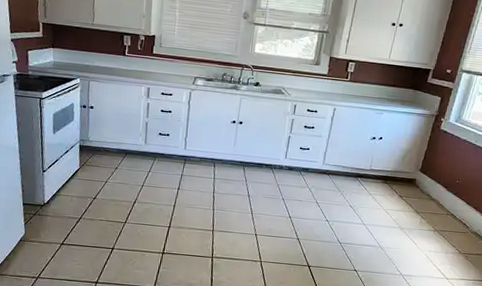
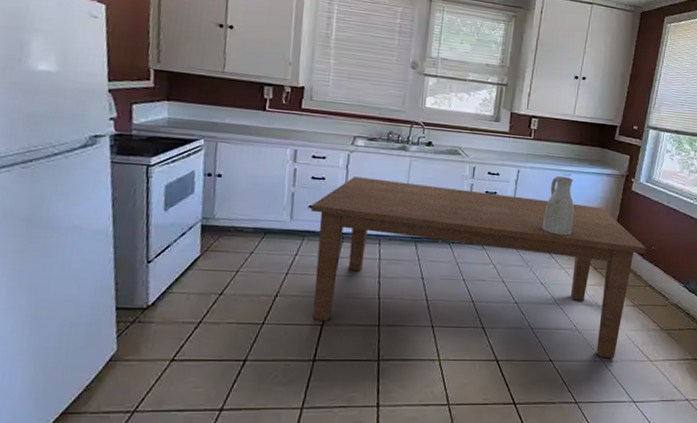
dining table: none [160,110,450,274] -> present [310,176,646,359]
ceramic pitcher: none [353,114,386,167] -> present [542,175,575,236]

